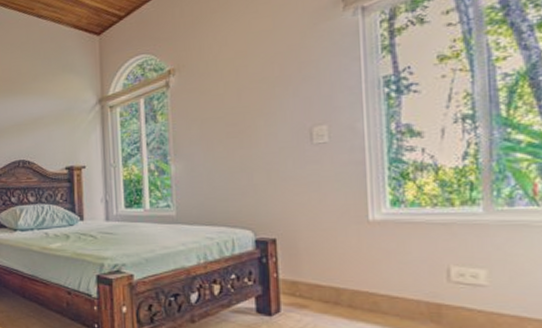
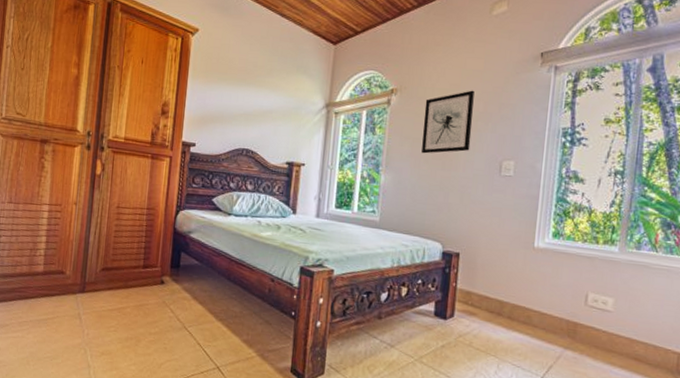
wall art: none [209,53,270,134] -> present [421,90,475,154]

